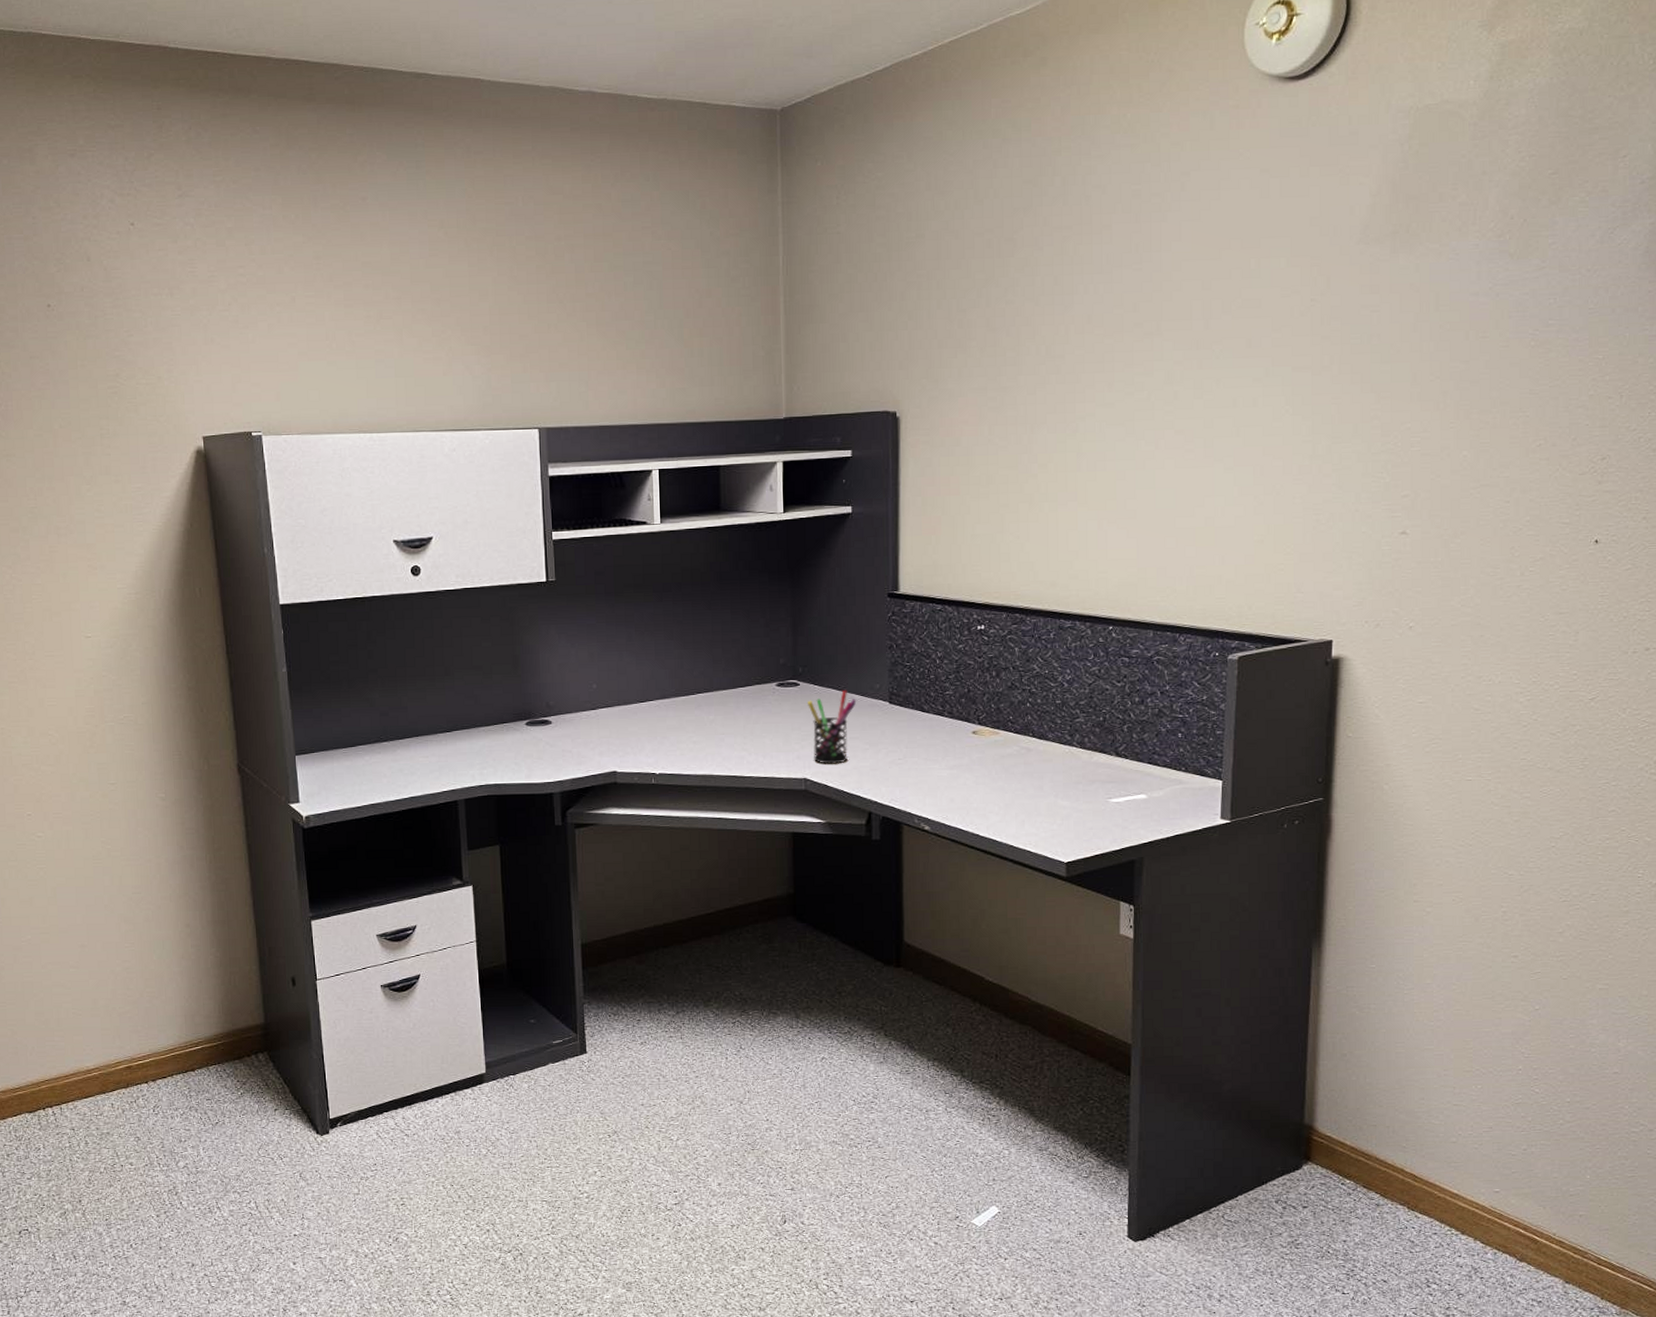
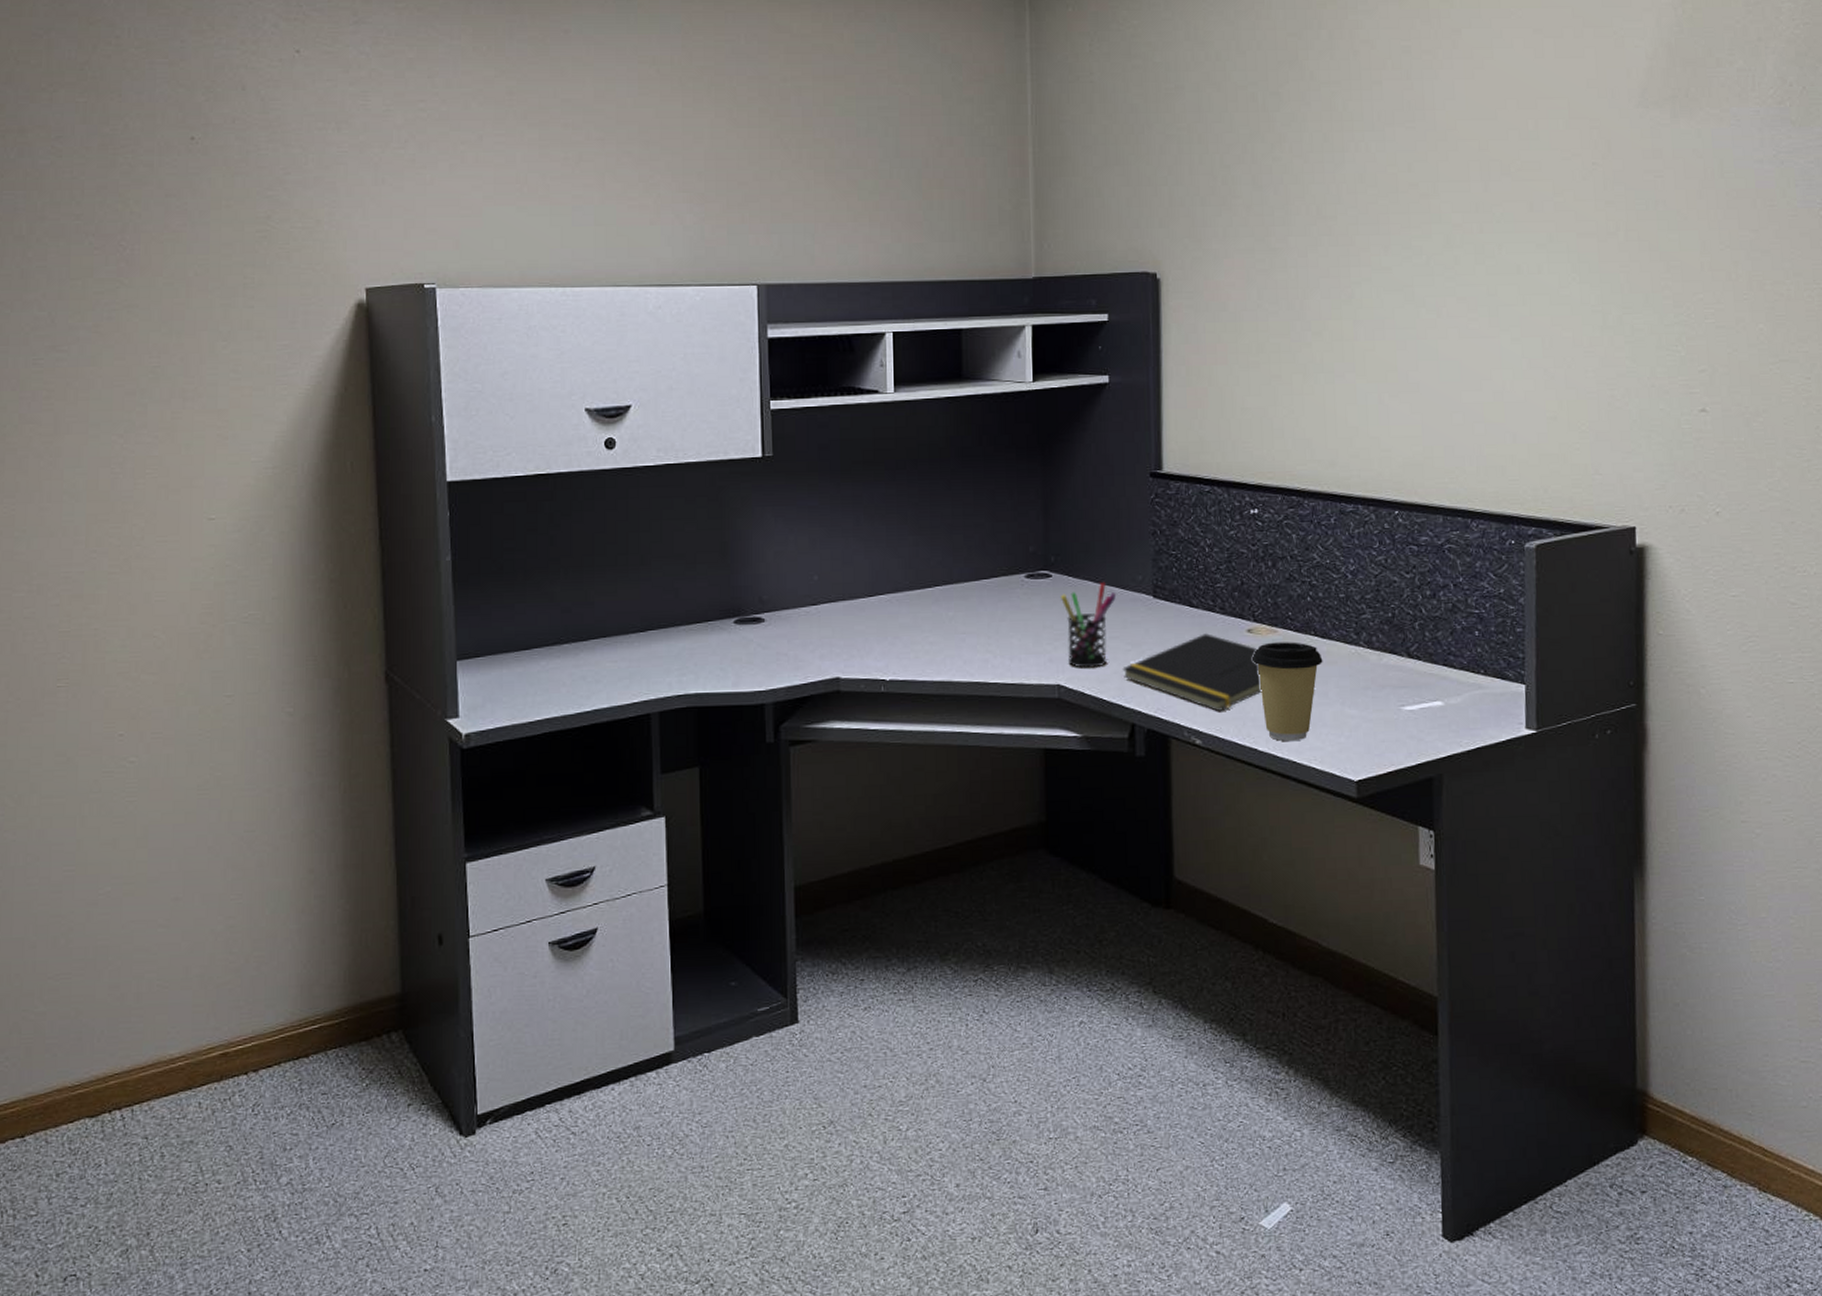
notepad: none [861,735,984,802] -> present [1122,633,1262,711]
coffee cup: none [976,742,1039,828] -> present [1252,642,1323,742]

